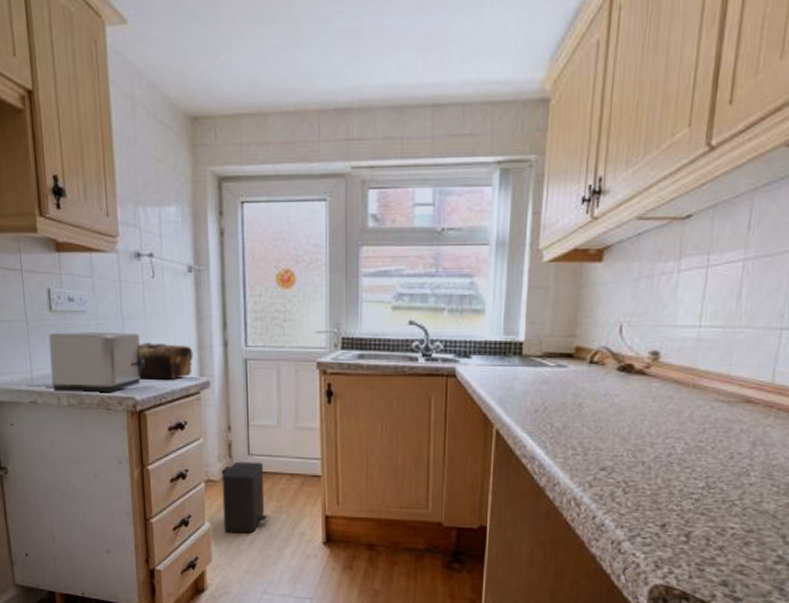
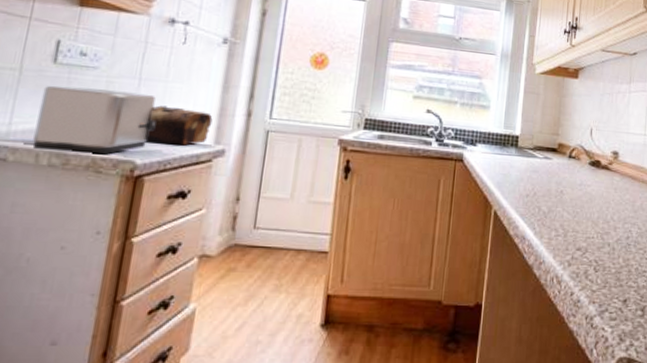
pedal bin: present [221,461,269,534] -> none [211,235,269,317]

